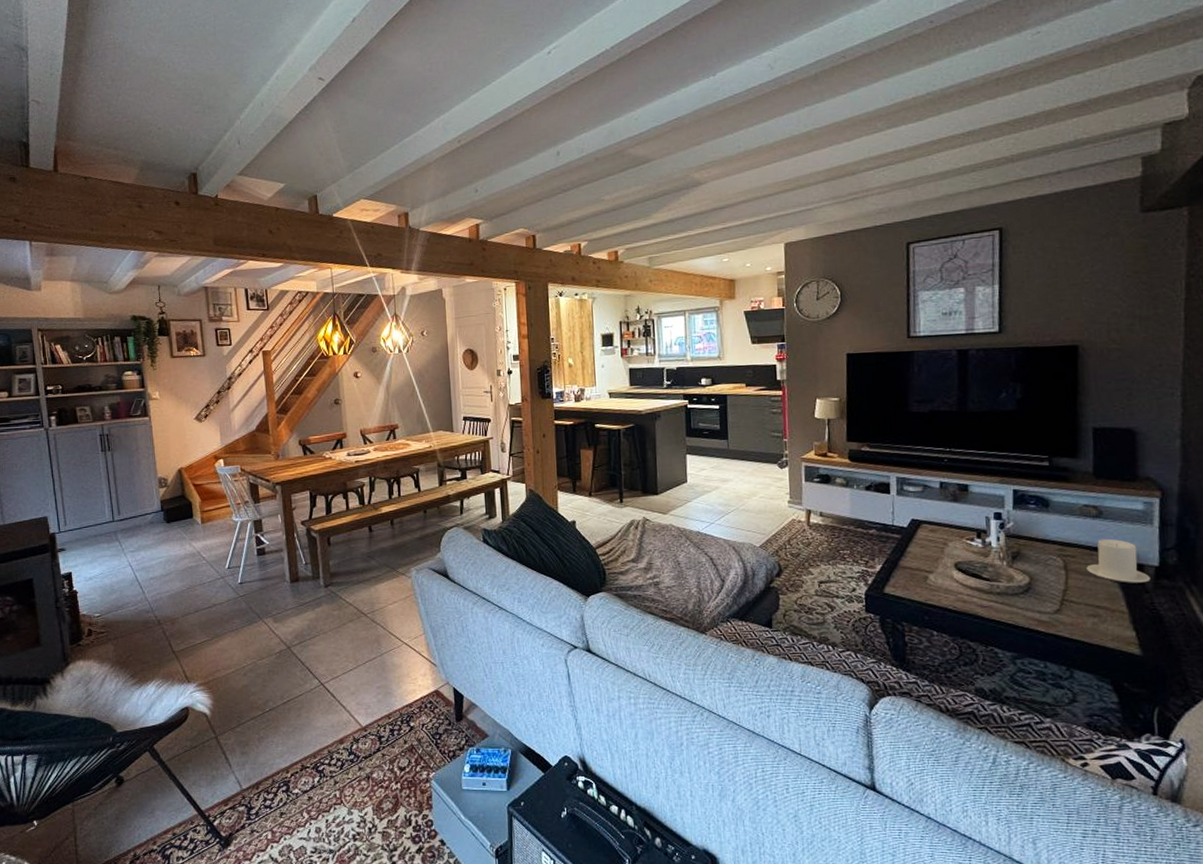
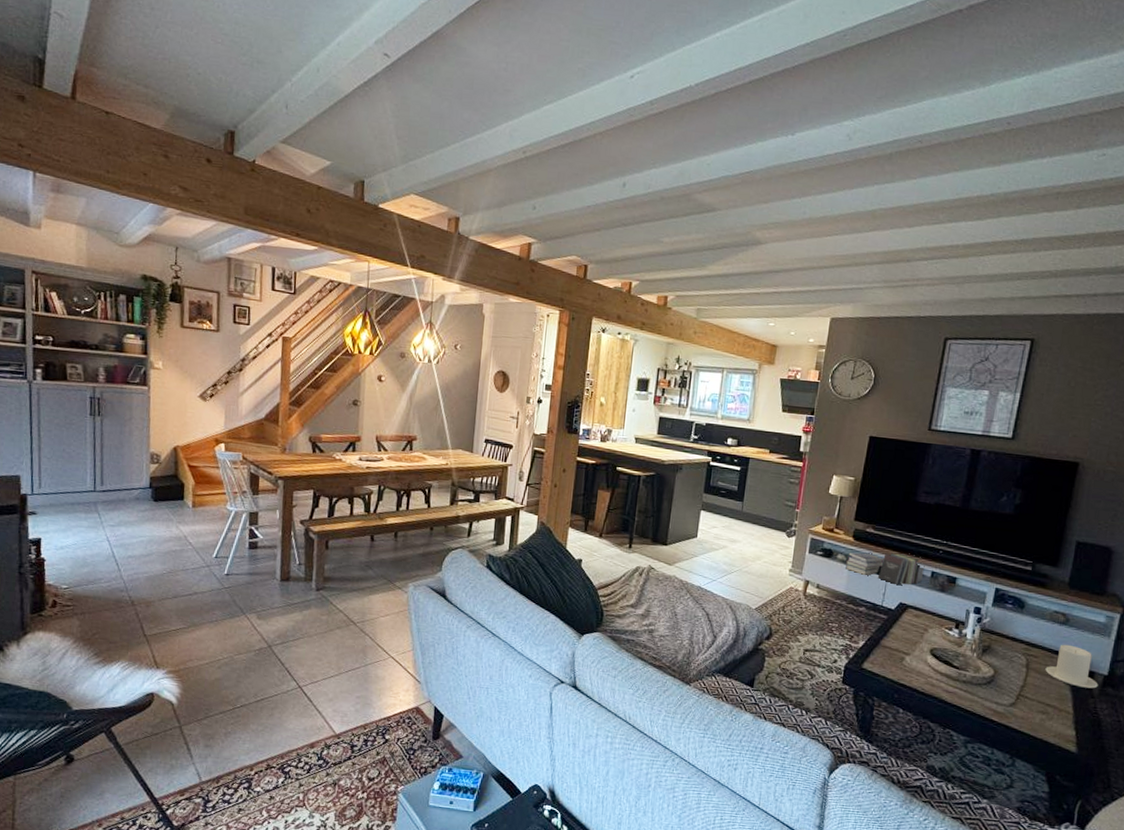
books: none [845,472,887,497] -> present [845,552,884,576]
books: none [883,466,932,502] -> present [878,552,925,586]

